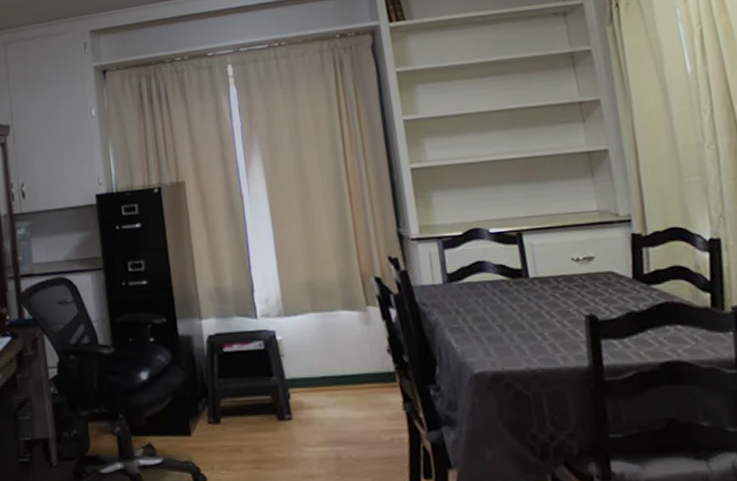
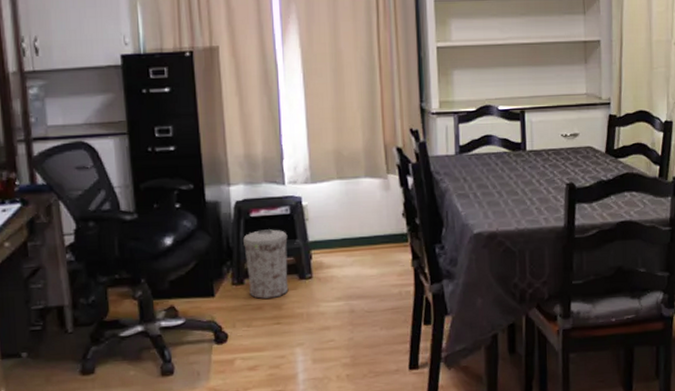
trash can: none [216,365,268,441] -> present [242,229,289,300]

